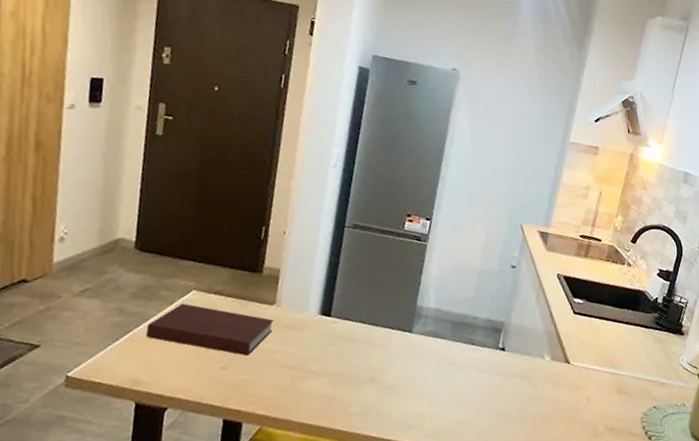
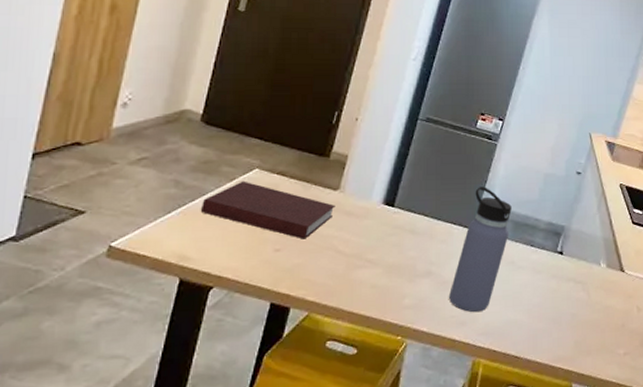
water bottle: none [395,289,449,415] -> present [449,187,512,313]

